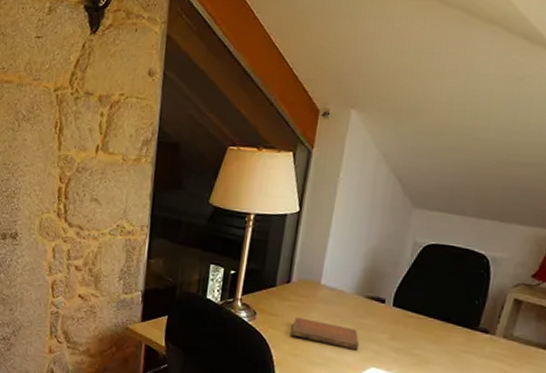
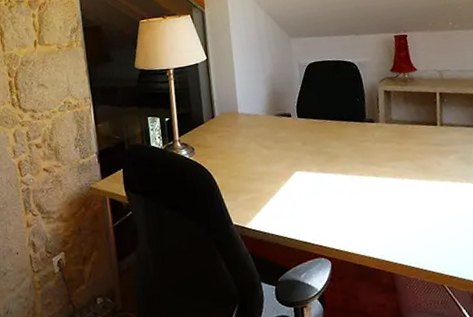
notebook: present [291,317,359,351] -> none [225,143,281,162]

